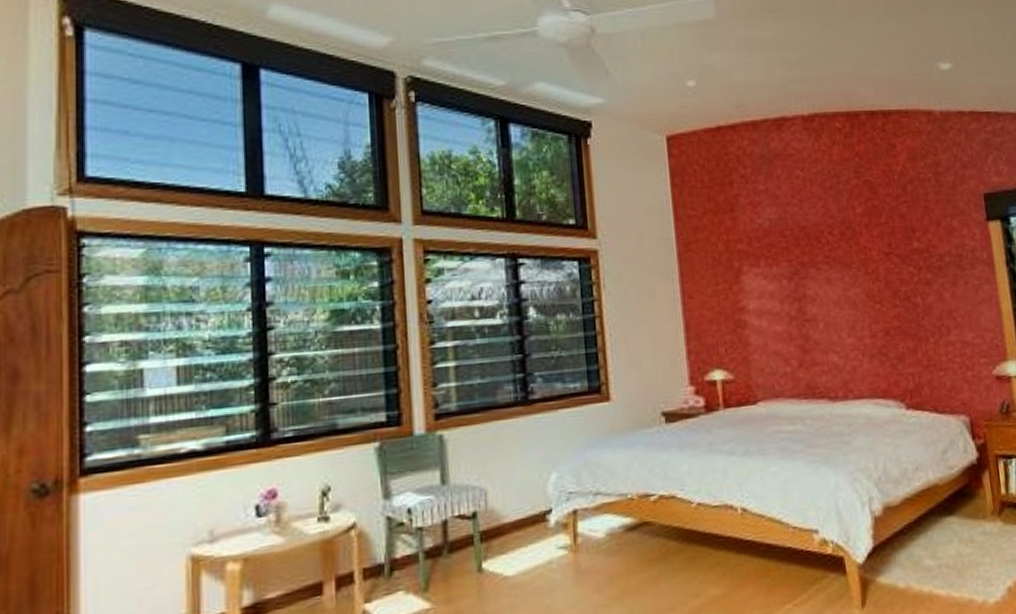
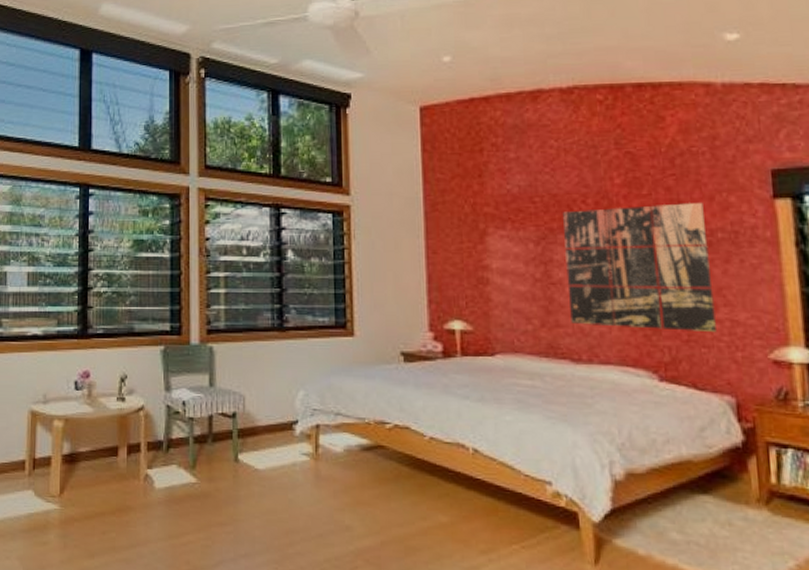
wall art: none [811,229,950,361] -> present [562,203,716,333]

